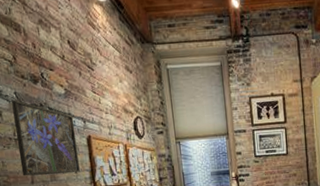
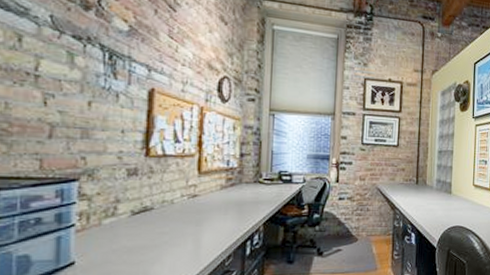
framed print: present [11,100,80,176] -> none [36,25,134,133]

